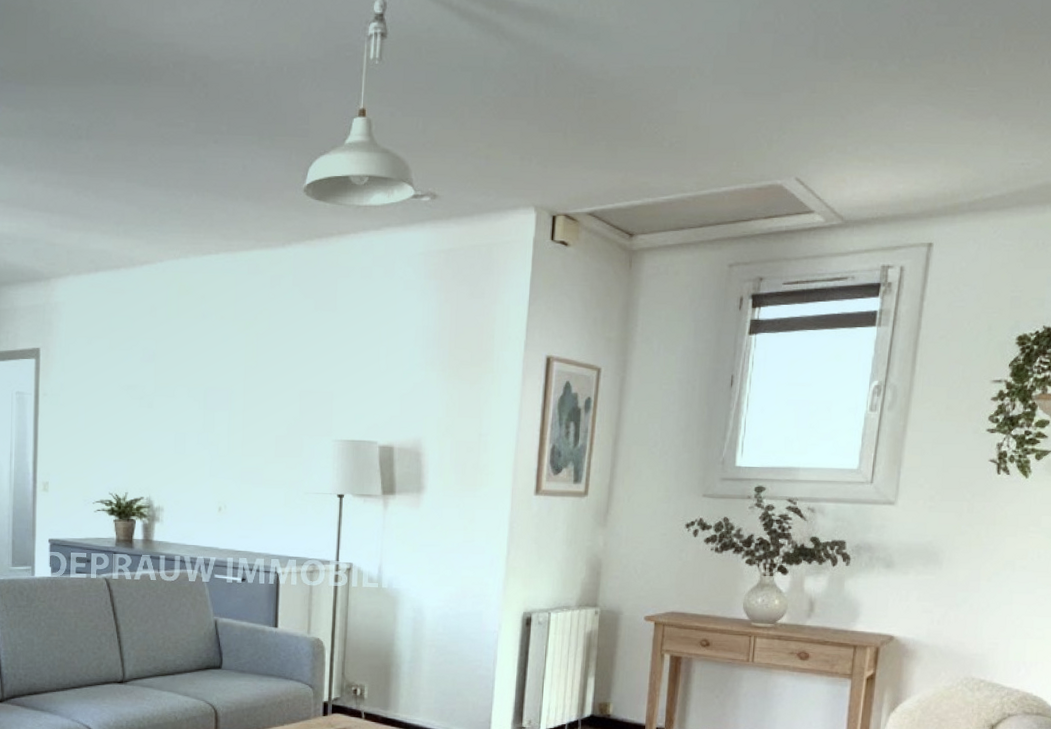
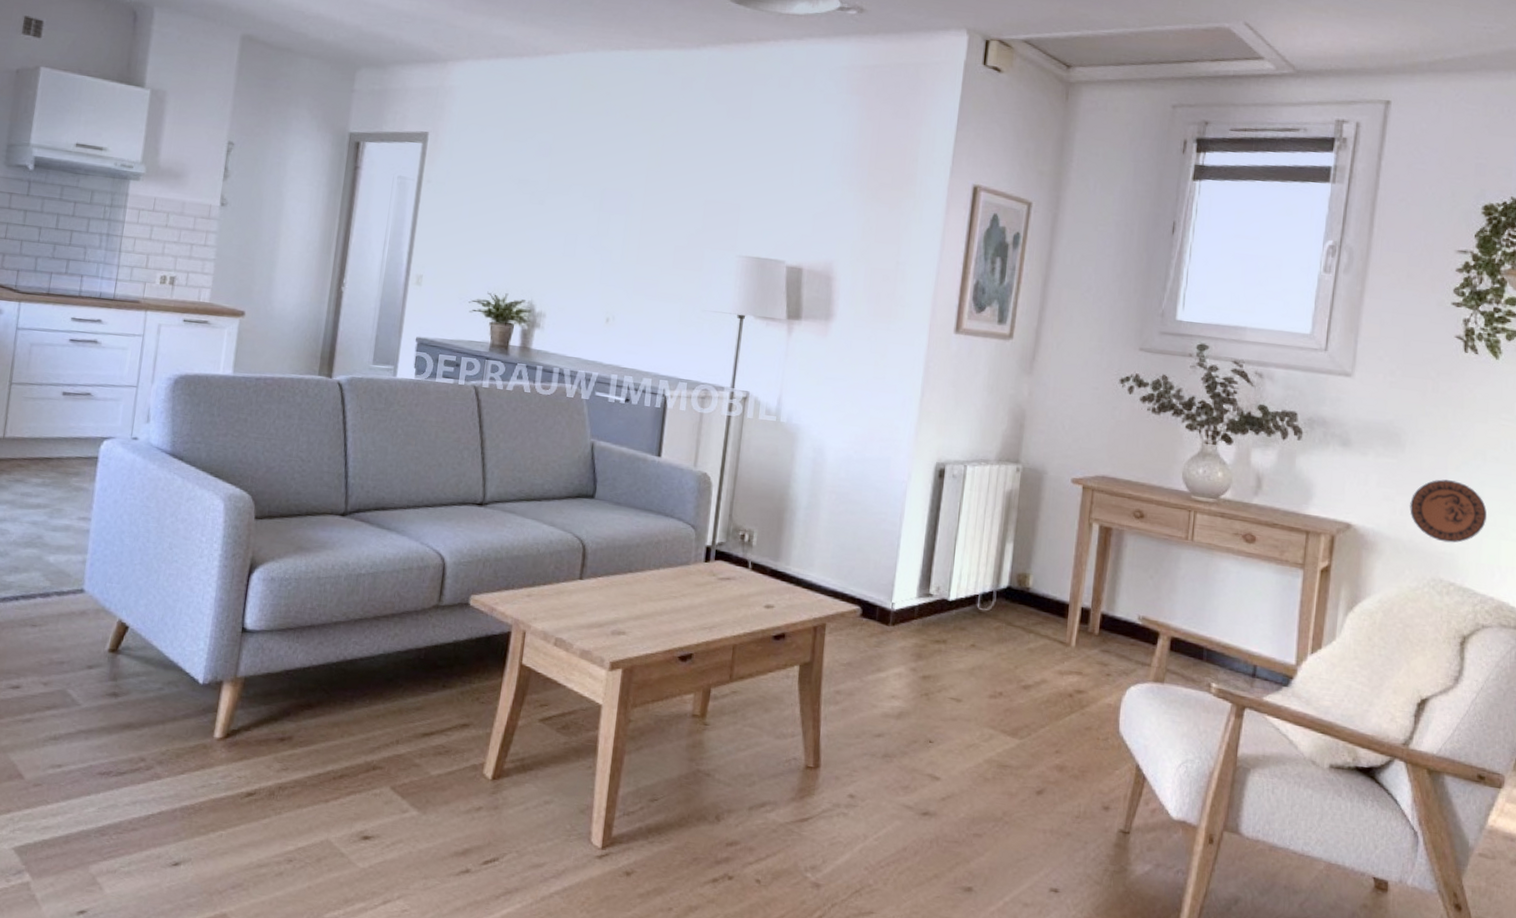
decorative plate: none [946,590,1014,645] -> present [1410,479,1487,543]

